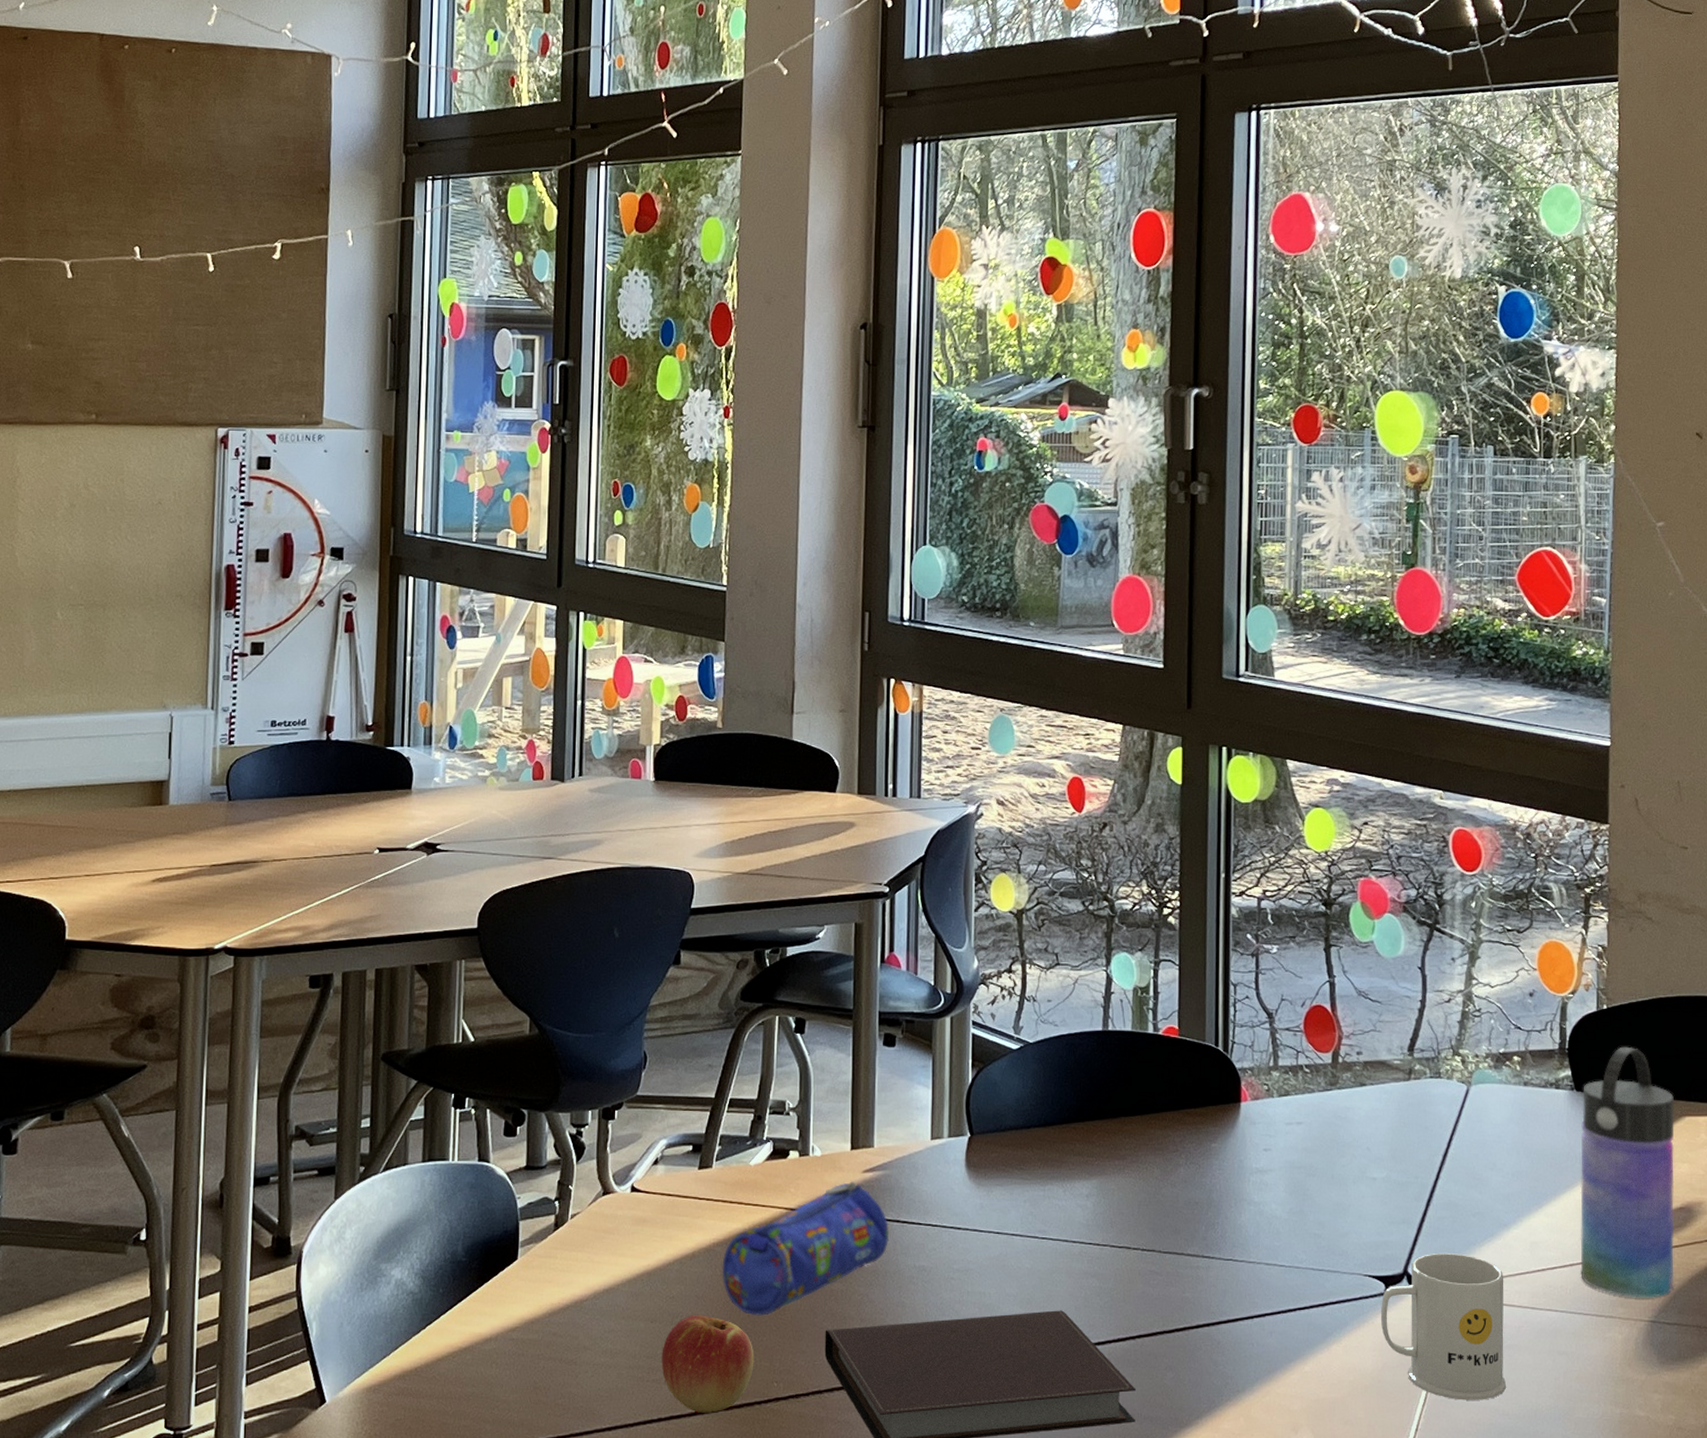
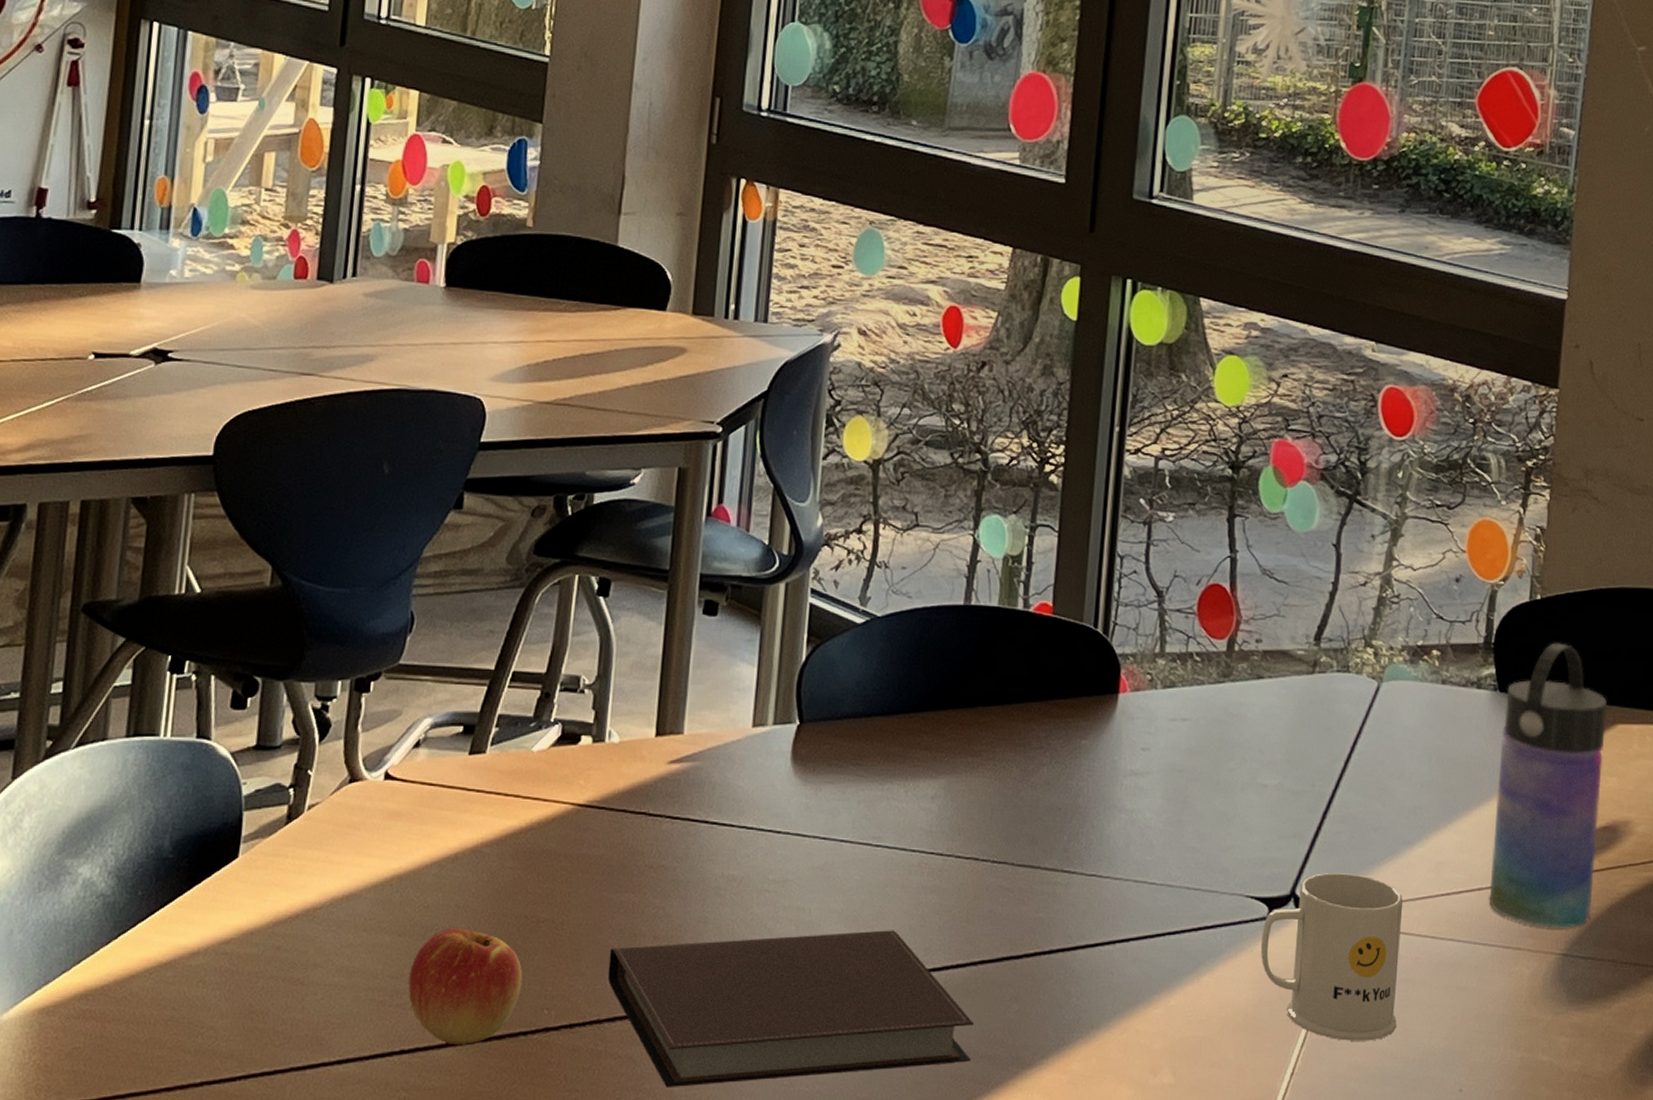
pencil case: present [722,1181,890,1316] -> none [489,773,696,930]

